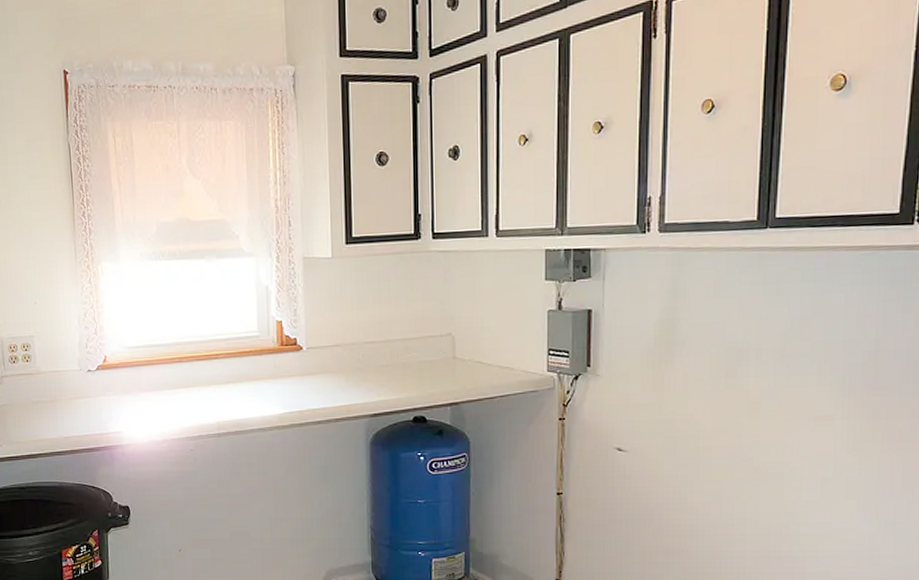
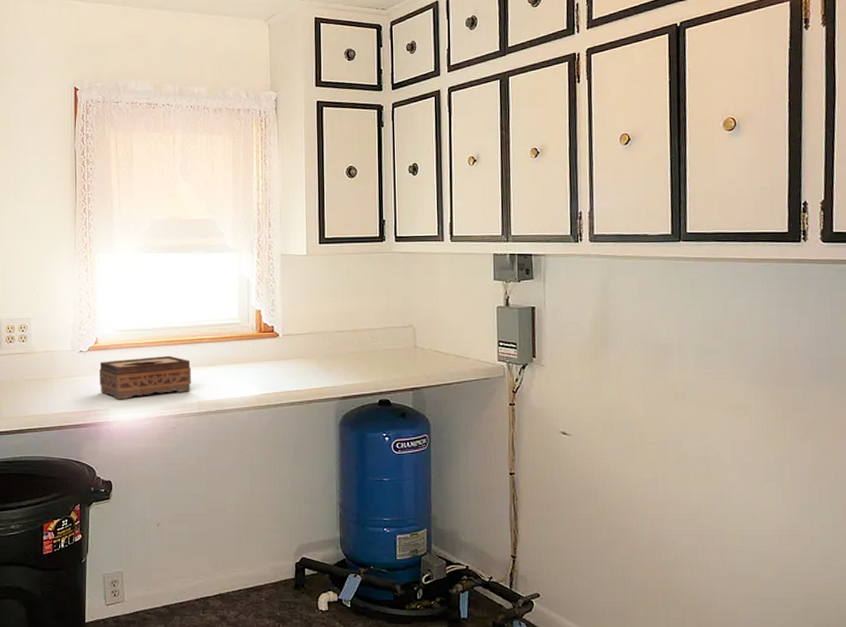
tissue box: none [110,373,210,422] -> present [99,355,192,400]

